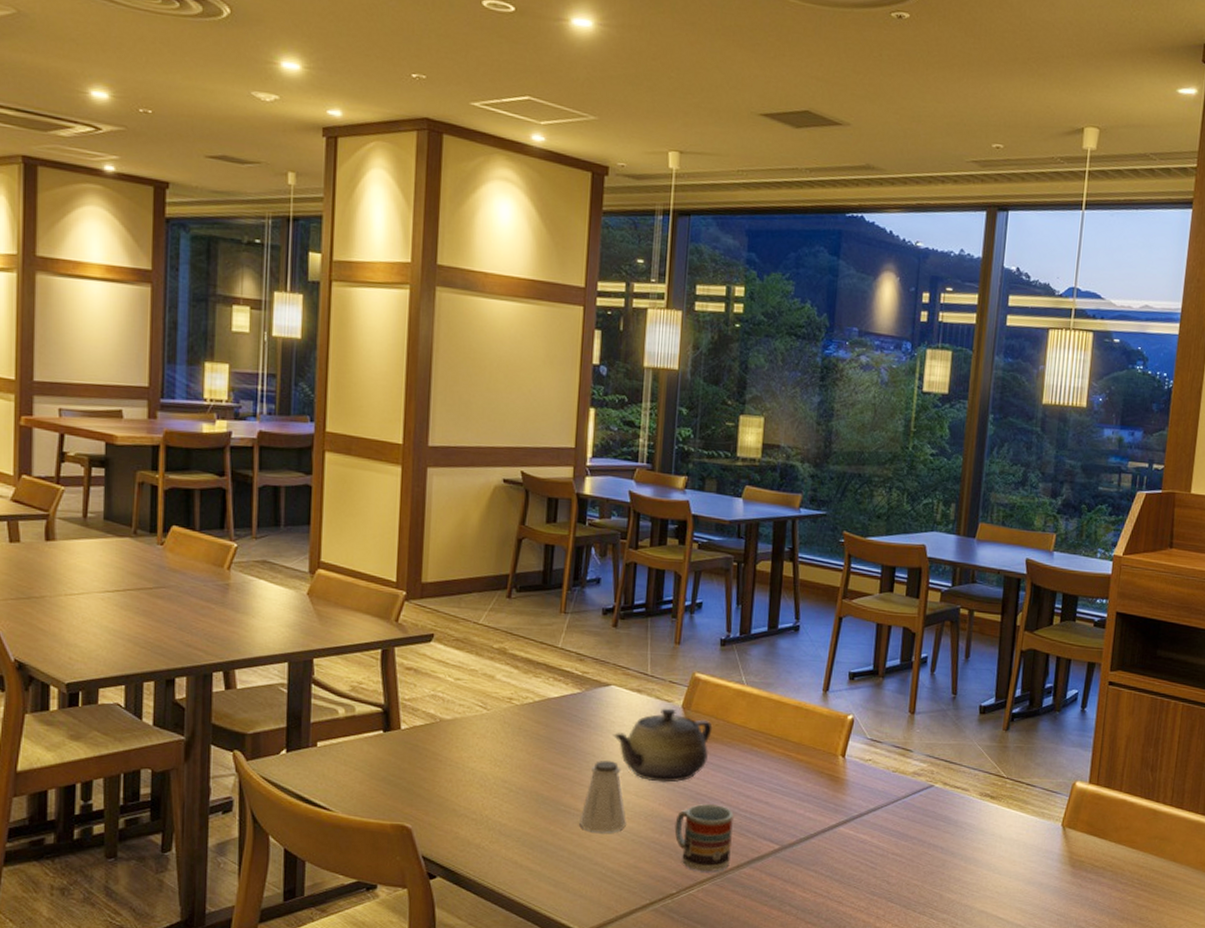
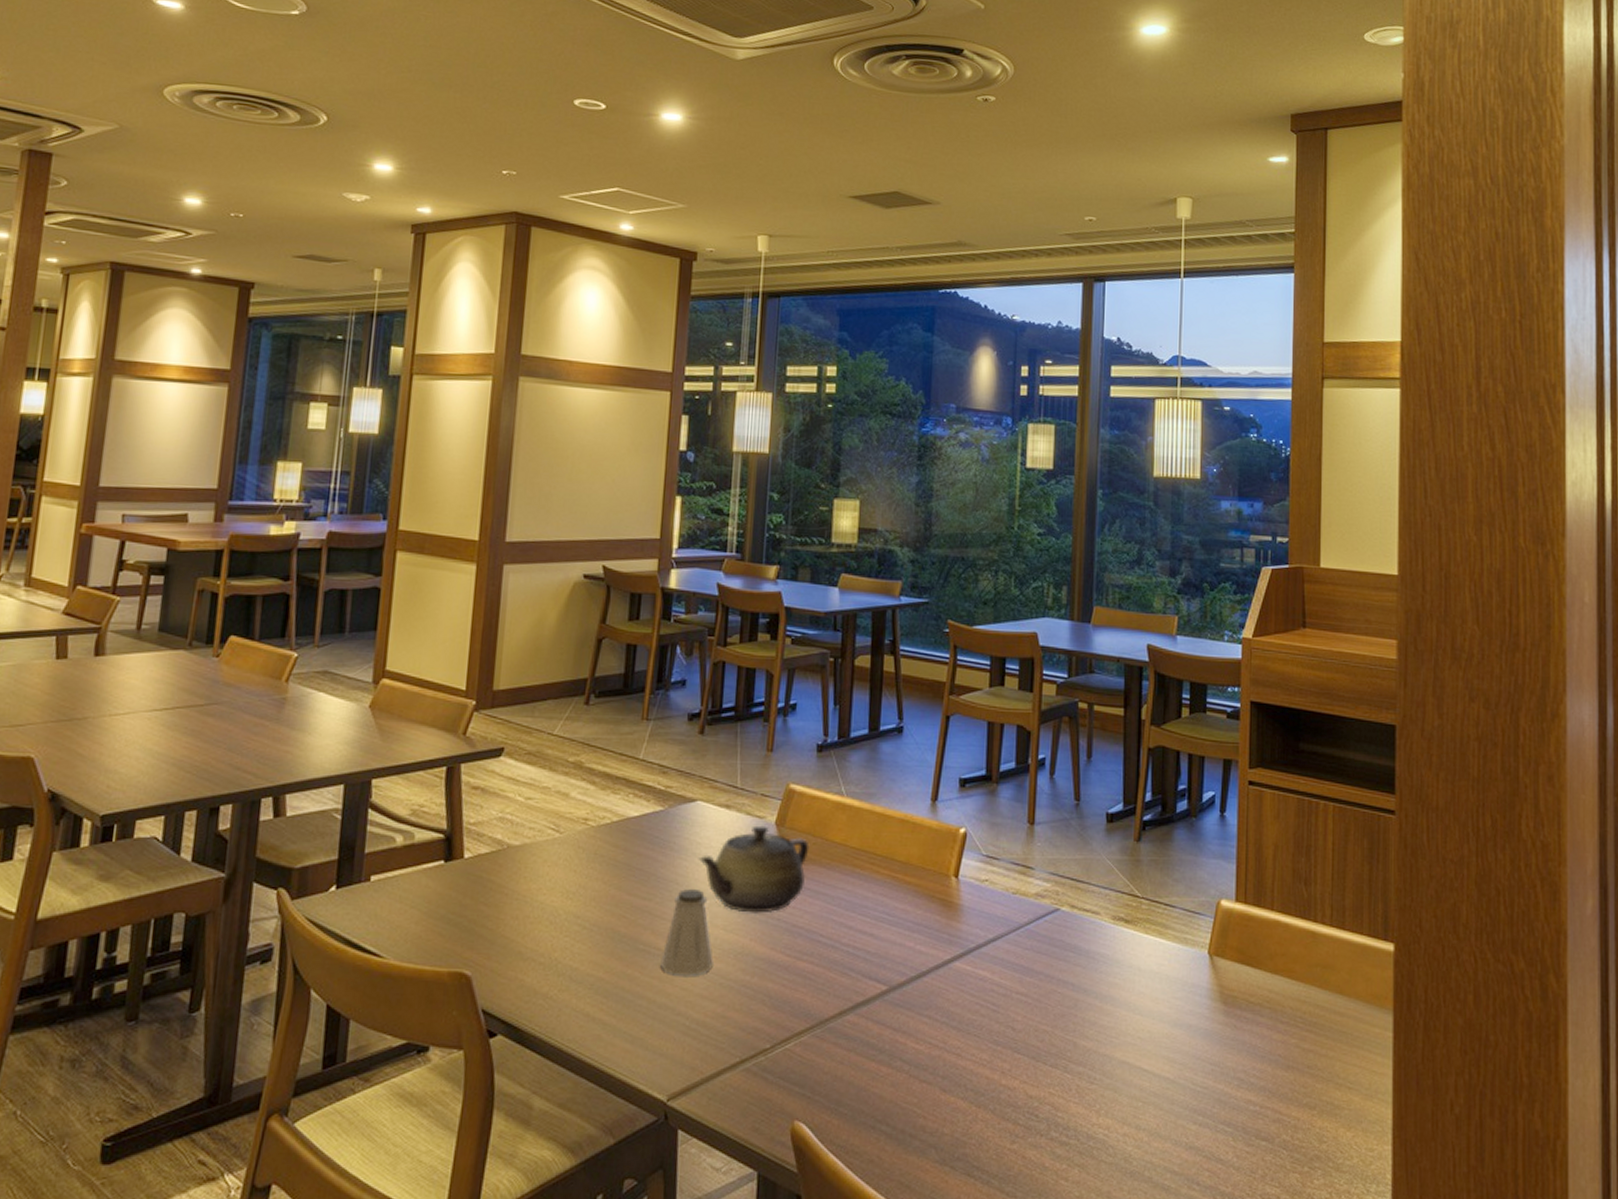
cup: present [674,804,734,871] -> none [768,938,834,1020]

